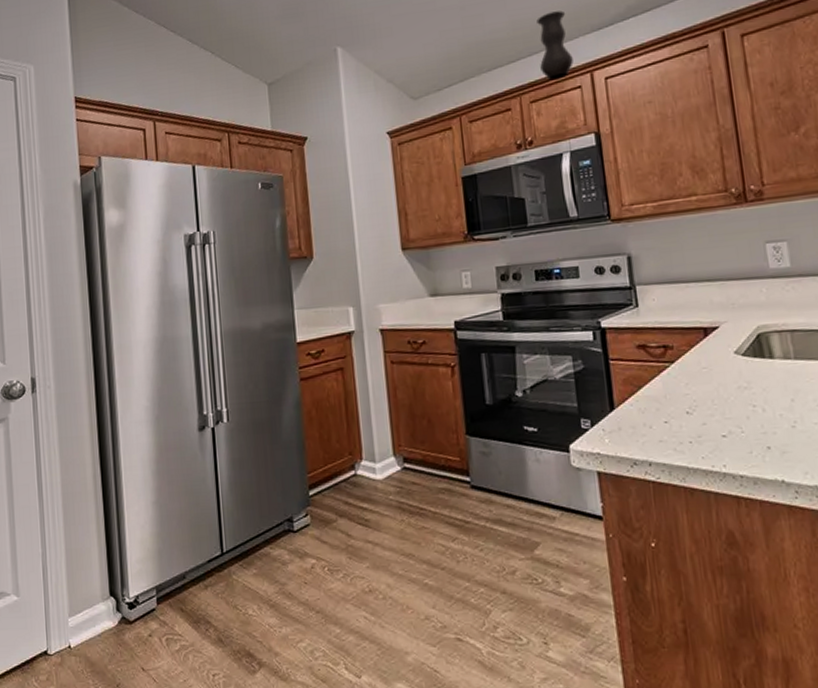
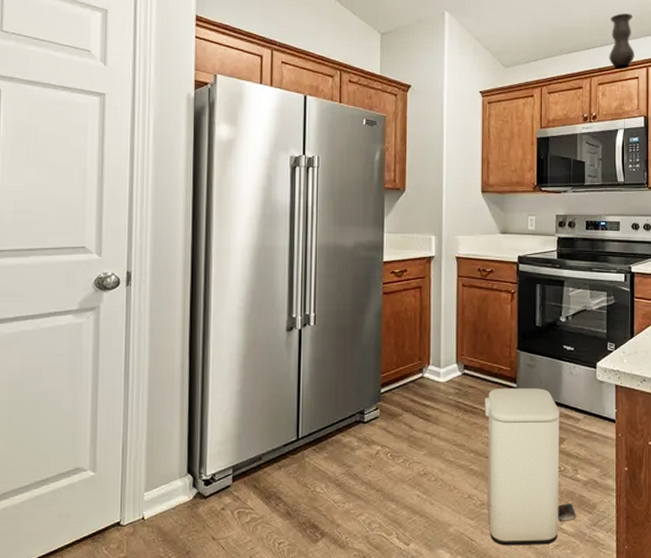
pedal bin: none [432,481,567,679] -> present [484,388,577,546]

